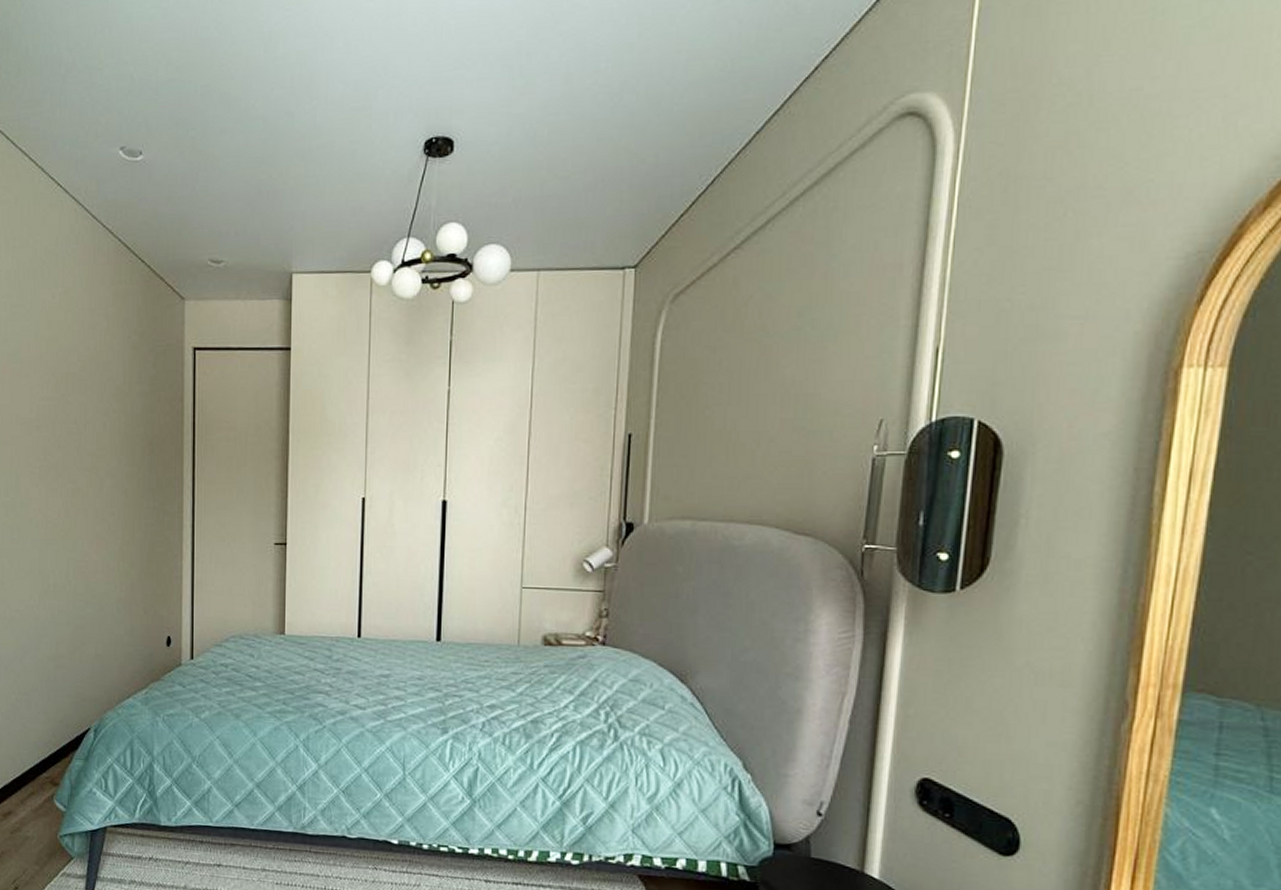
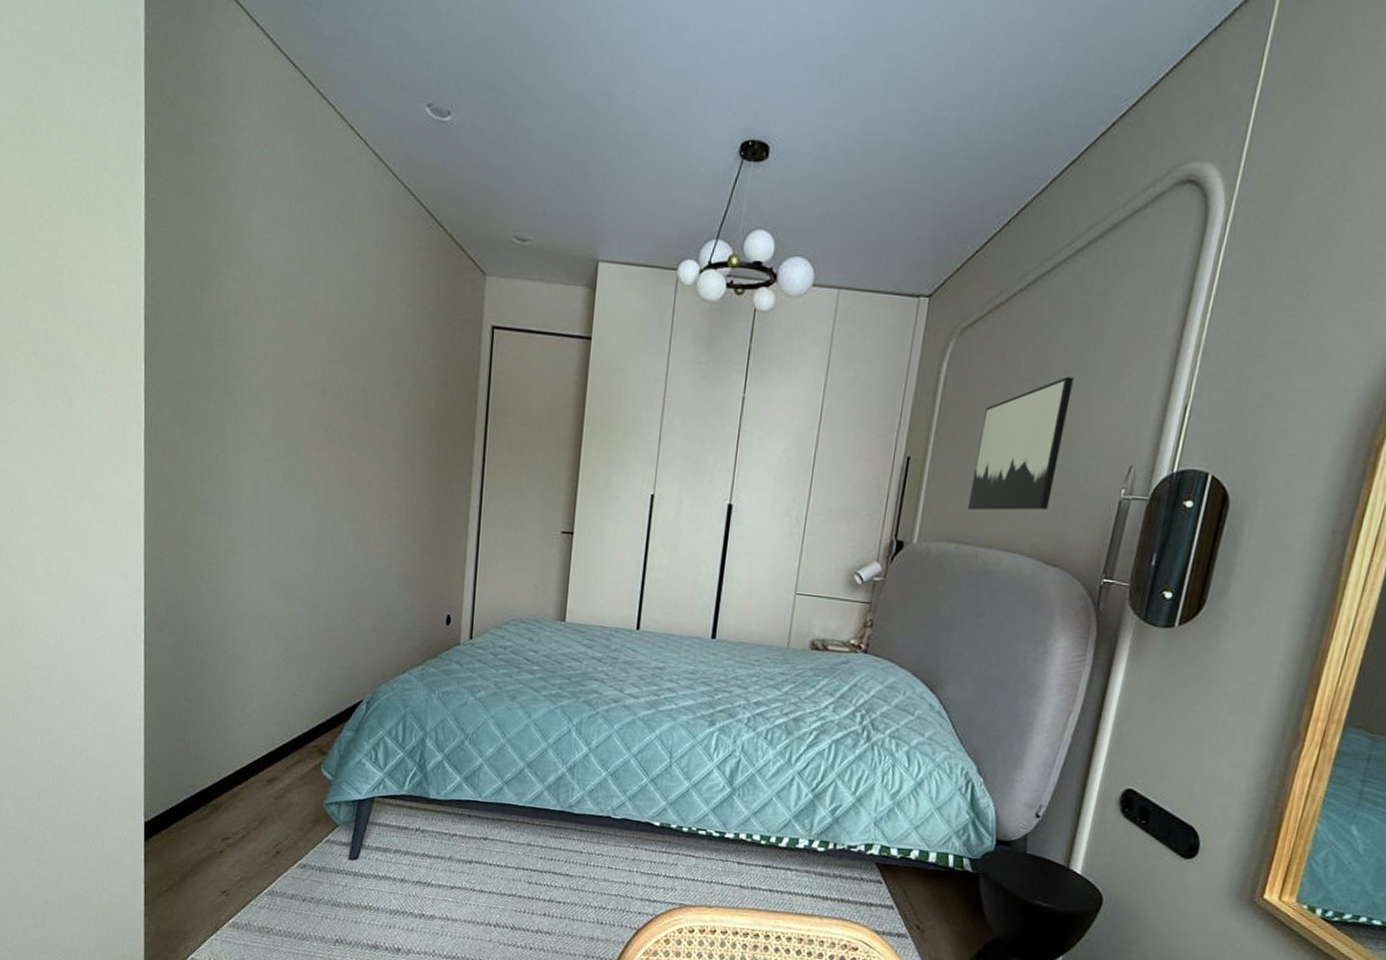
wall art: none [700,332,804,484] -> present [967,376,1074,511]

